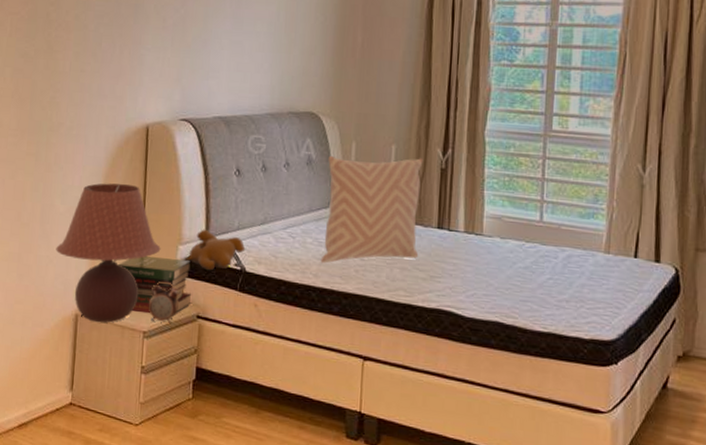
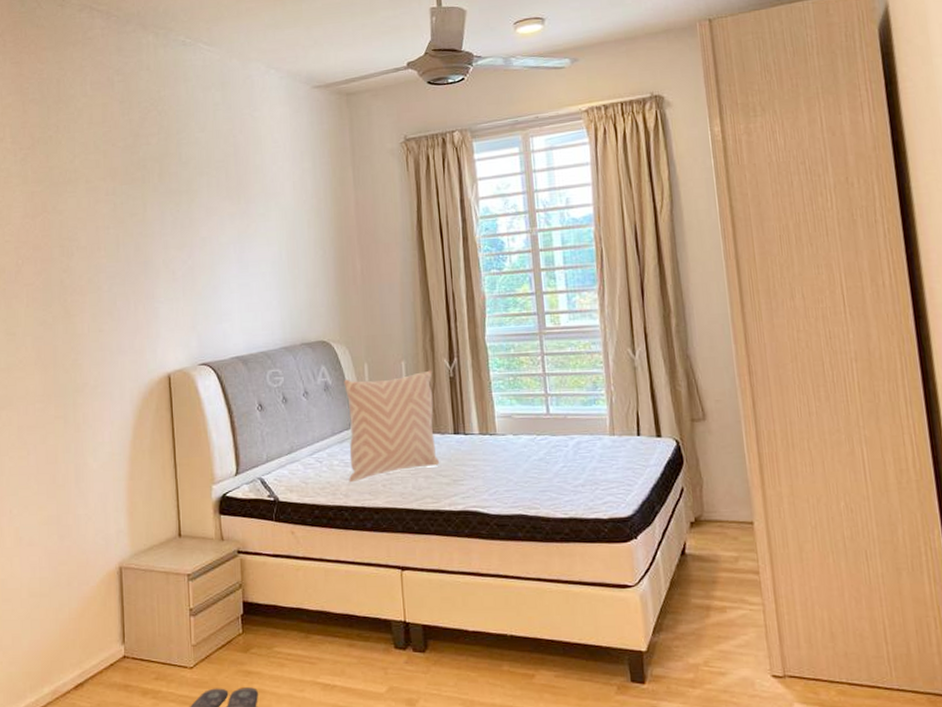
table lamp: present [56,183,161,323] -> none [93,433,195,572]
books: present [118,256,192,314] -> none [156,499,231,556]
alarm clock: present [148,281,179,323] -> none [189,522,219,563]
stuffed animal: present [184,229,246,271] -> none [219,466,277,506]

